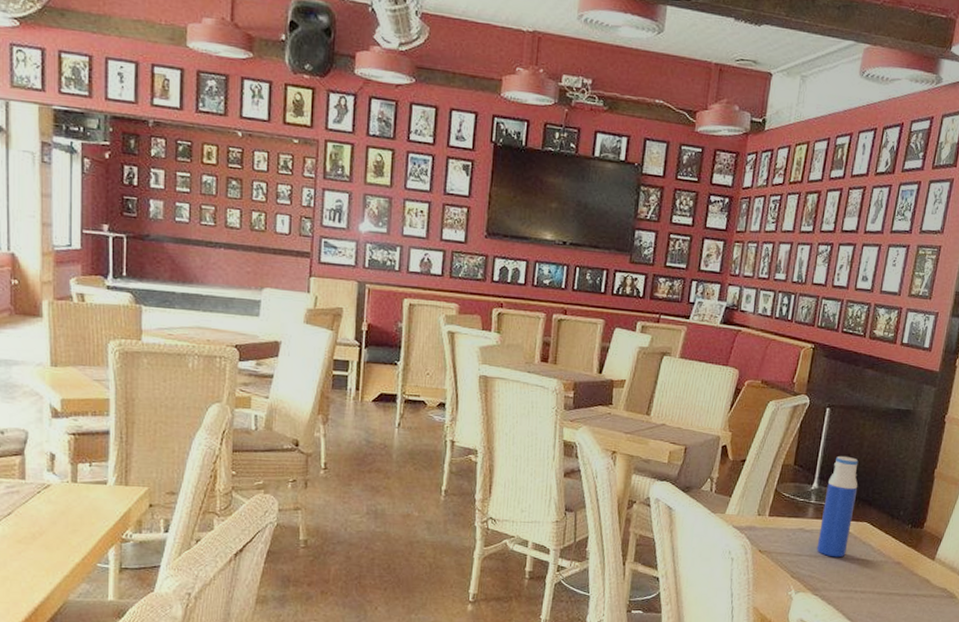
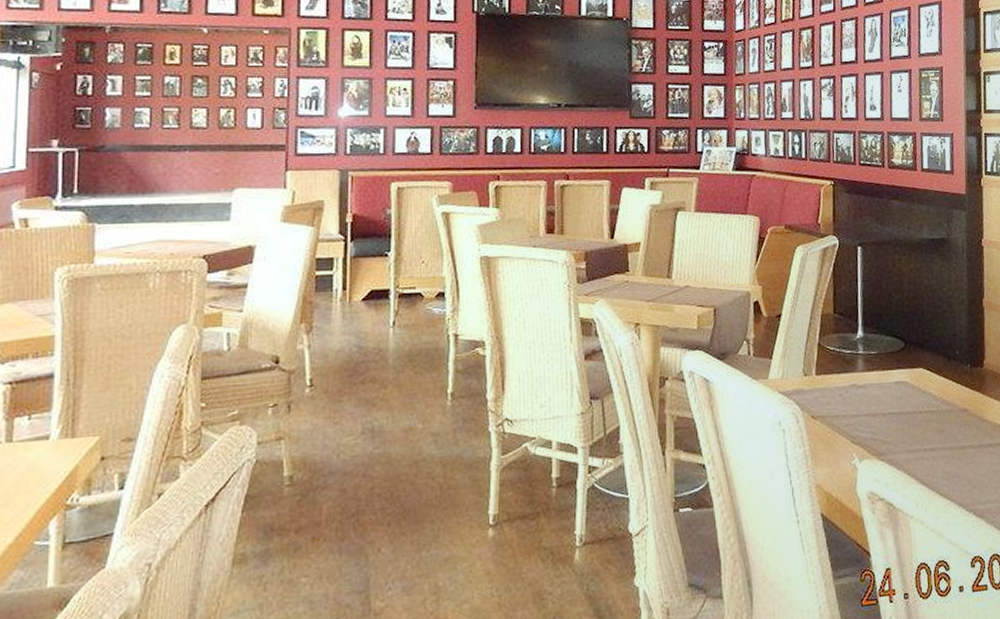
water bottle: present [816,455,859,558] -> none [873,296,907,414]

